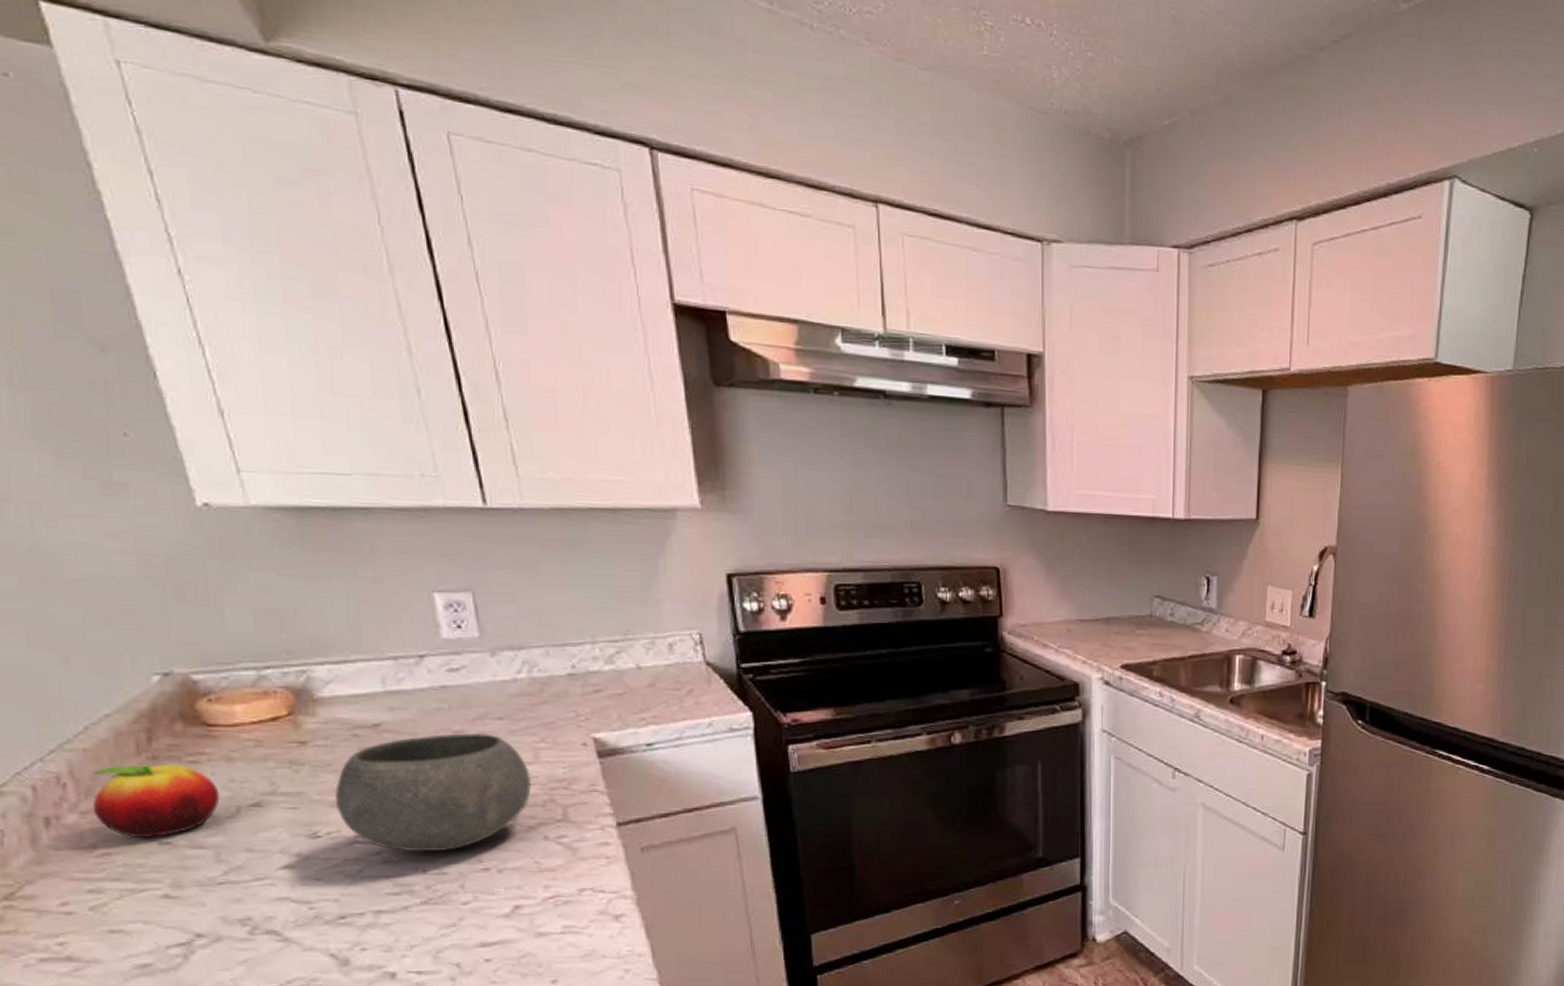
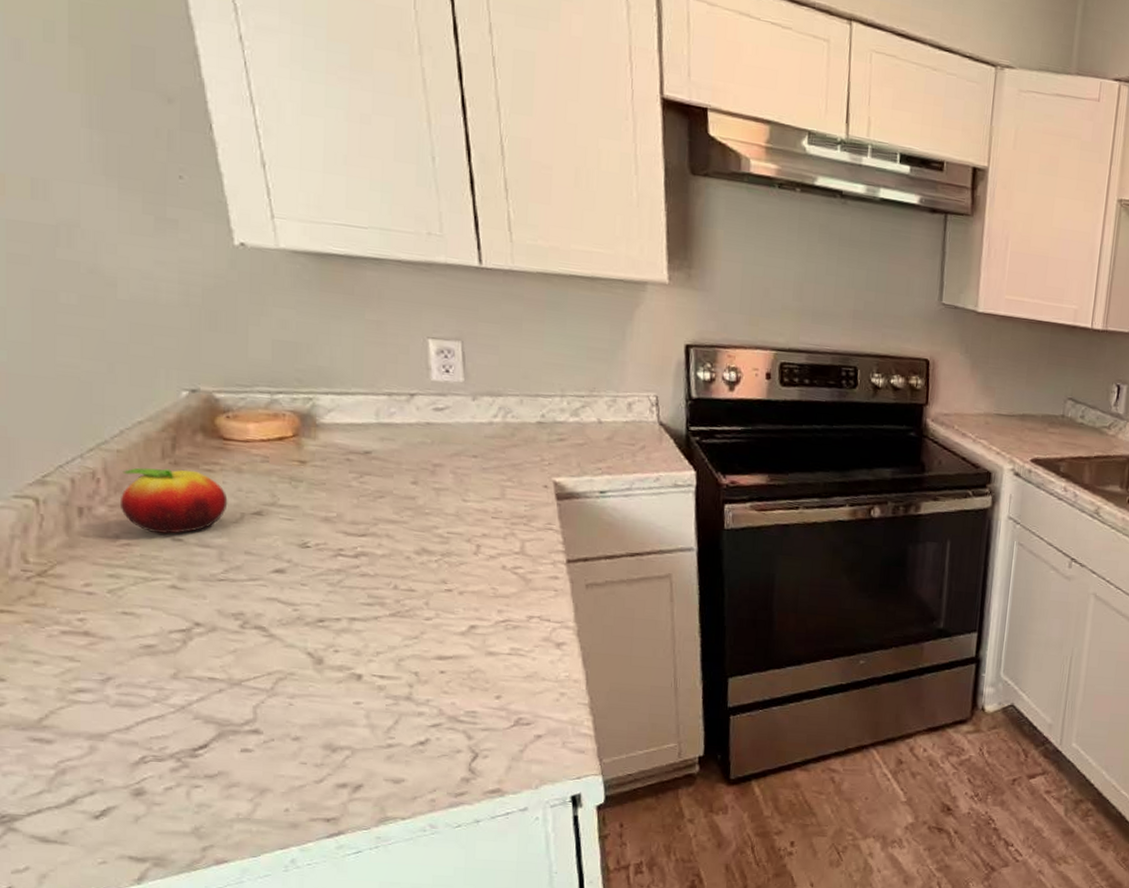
bowl: present [334,733,532,852] -> none [325,465,497,571]

